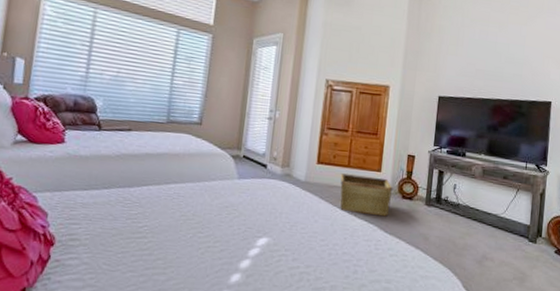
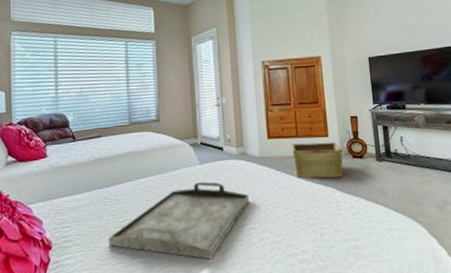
serving tray: none [121,197,286,282] -> present [109,181,249,260]

